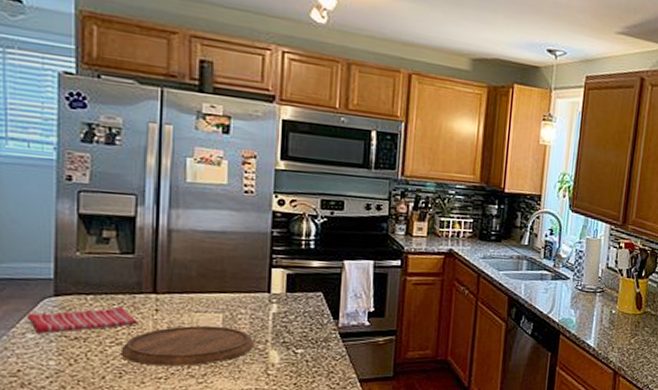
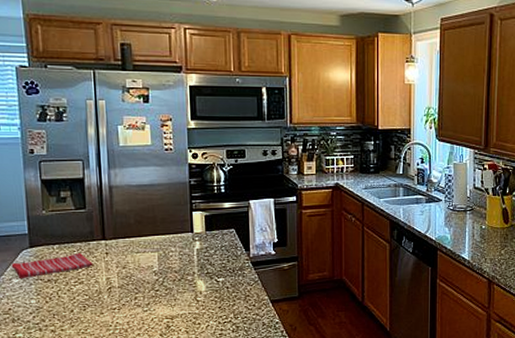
cutting board: present [120,325,254,367] -> none [82,263,184,299]

